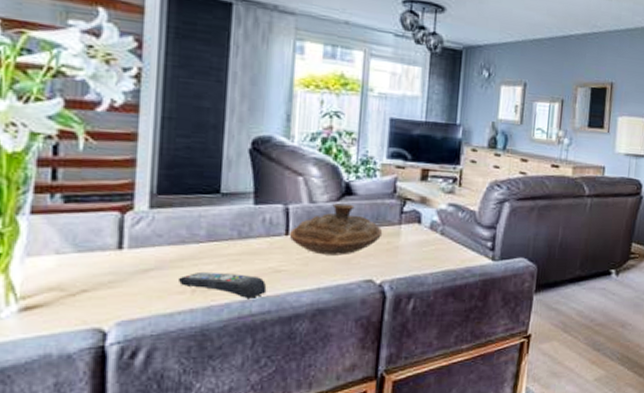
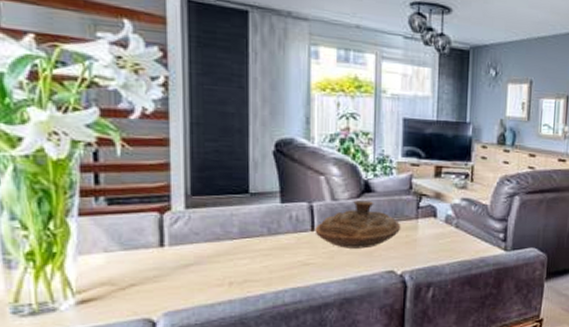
remote control: present [177,271,267,300] -> none [216,265,297,291]

